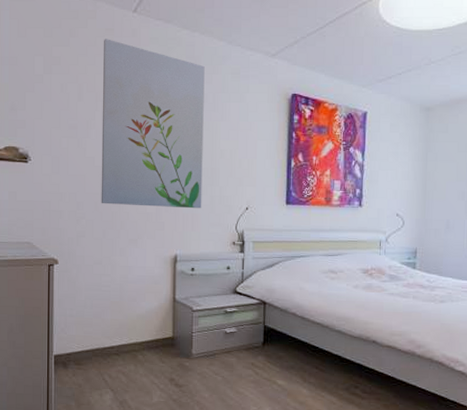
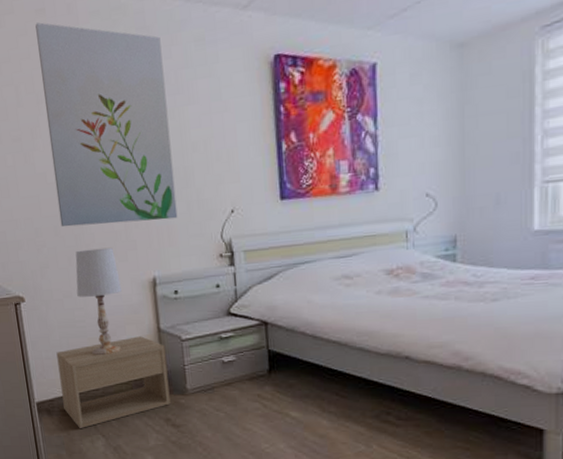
nightstand: none [79,304,177,382] -> present [56,336,171,428]
table lamp: none [106,225,146,318] -> present [75,247,122,356]

